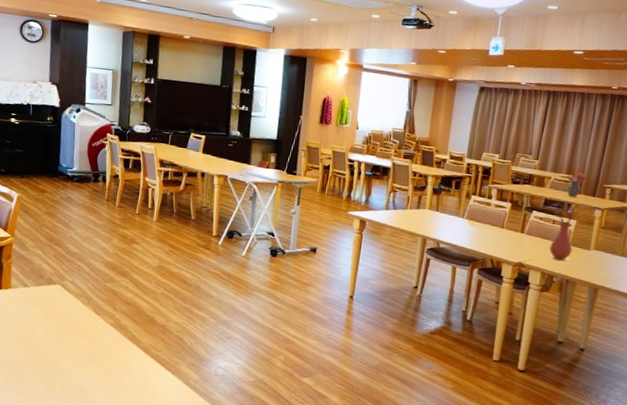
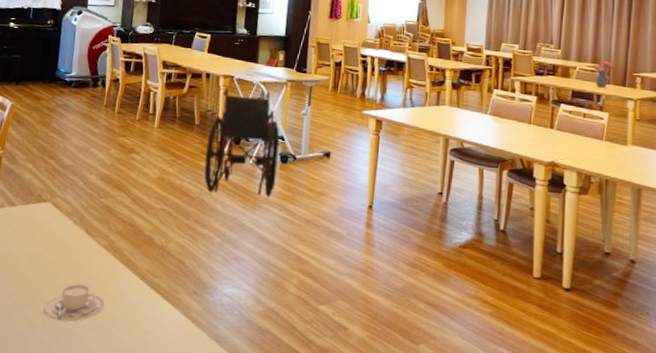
teacup: none [58,354,113,385] -> present [43,284,105,322]
wheelchair: none [200,187,270,286] -> present [204,88,280,197]
vase: present [549,202,584,261] -> none [579,94,615,158]

